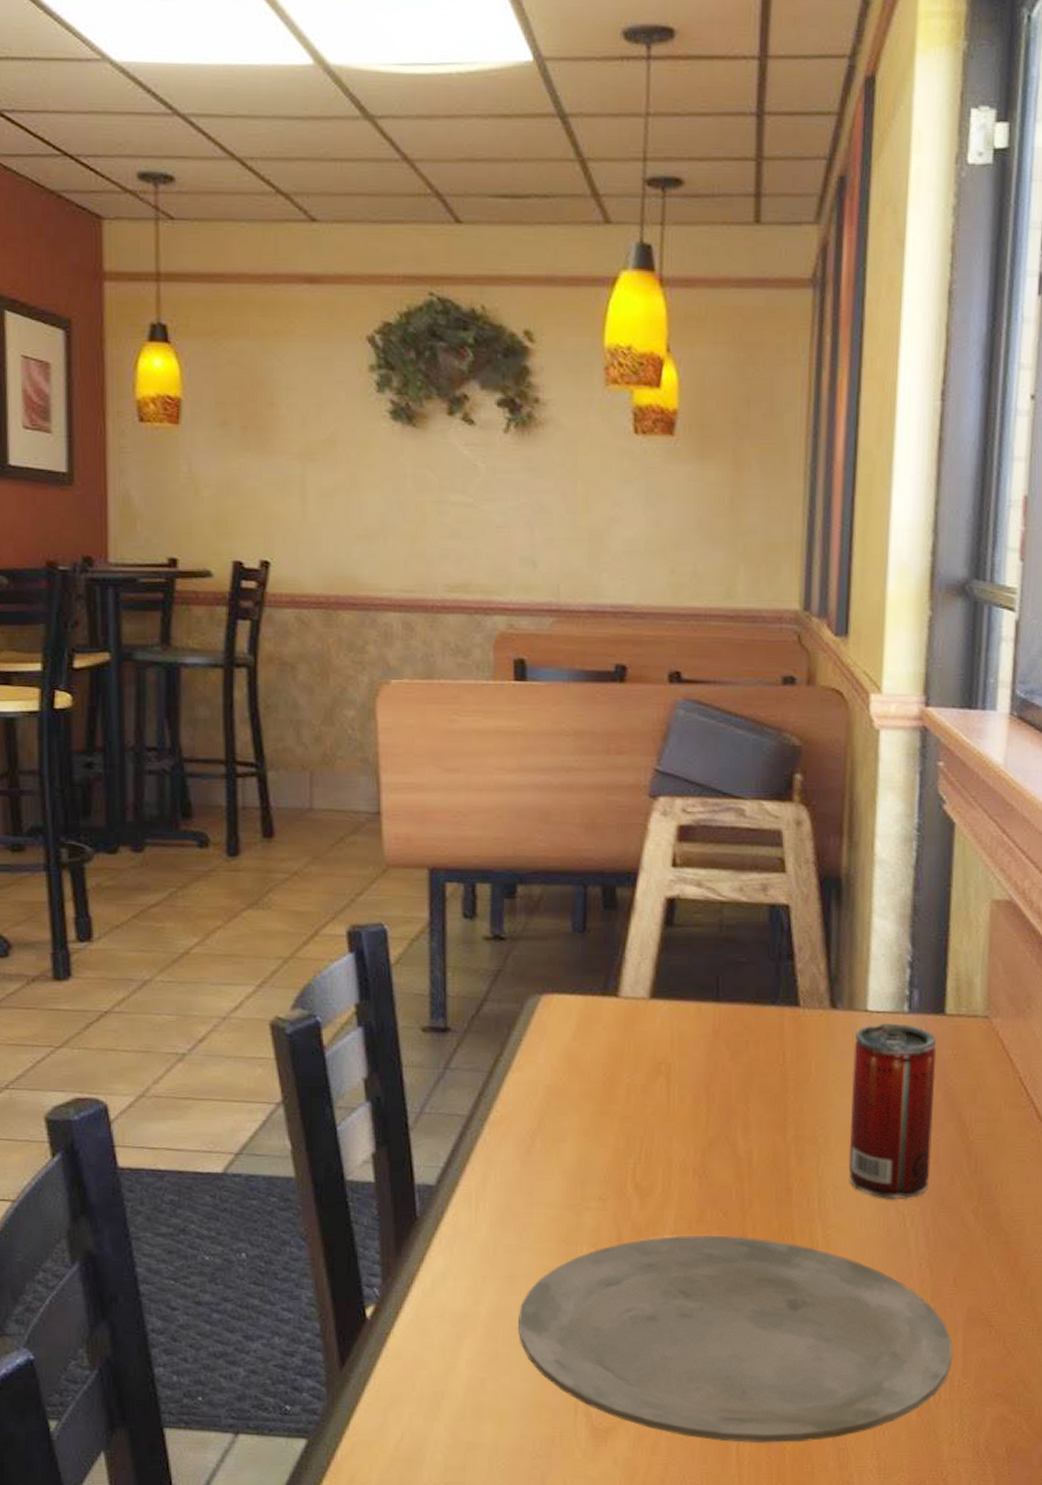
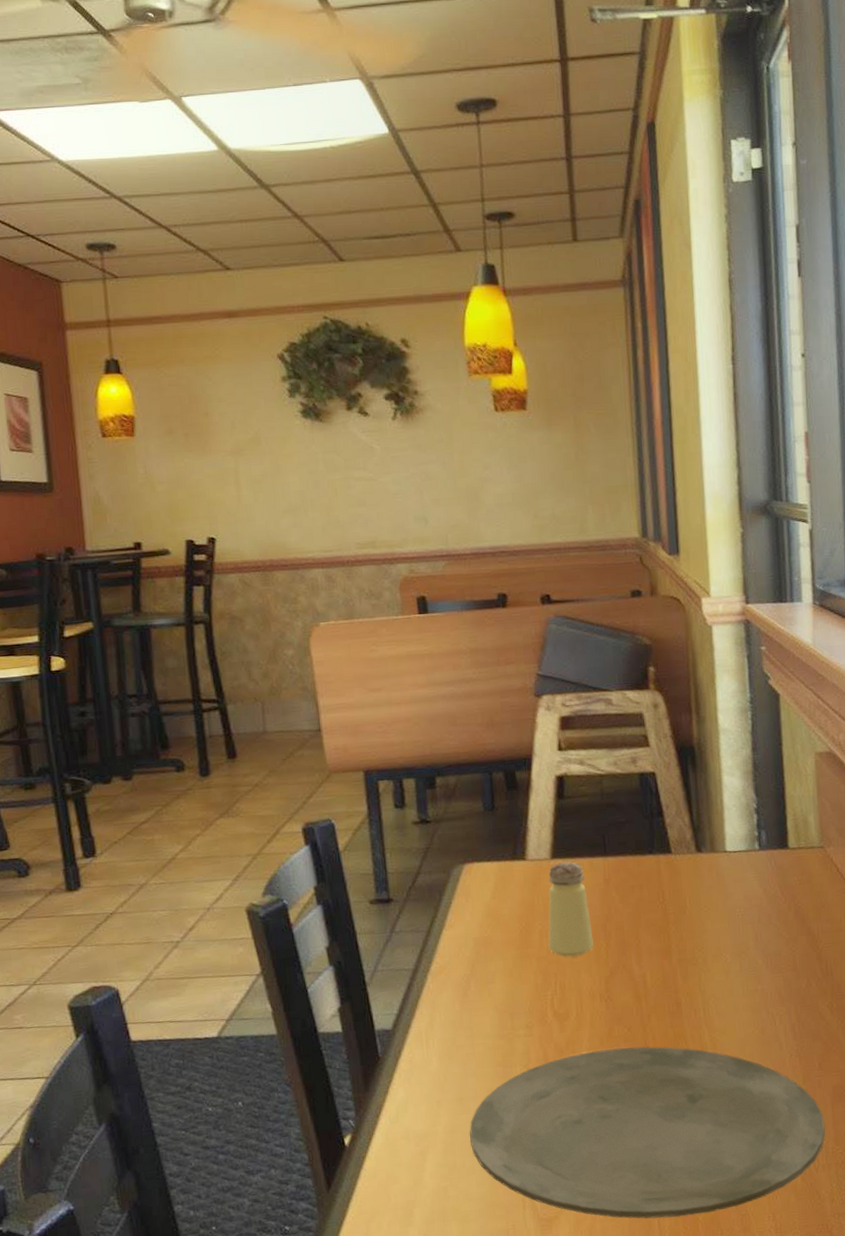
saltshaker: none [636,1004,692,1121] -> present [548,862,594,957]
beverage can: present [848,1022,937,1200] -> none [718,859,791,1004]

